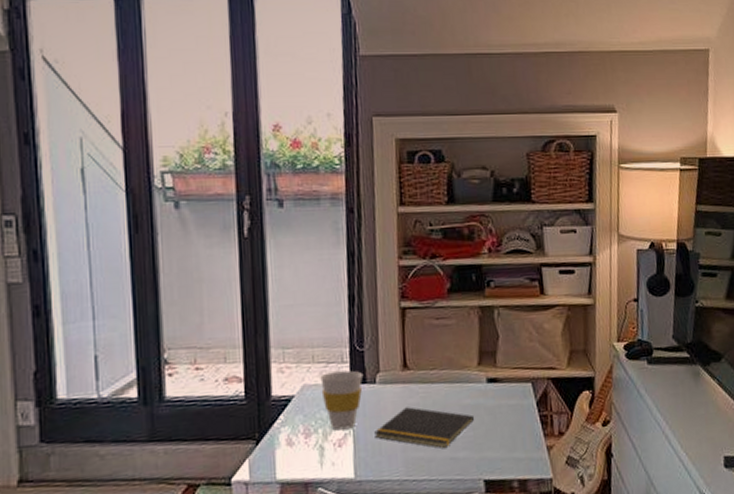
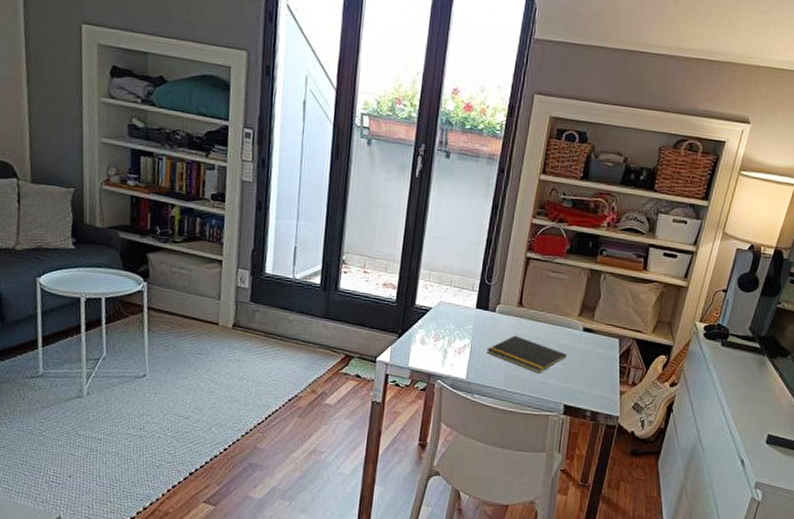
cup: present [320,370,364,431] -> none [452,296,487,342]

